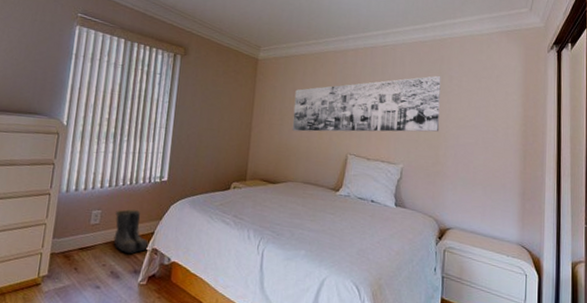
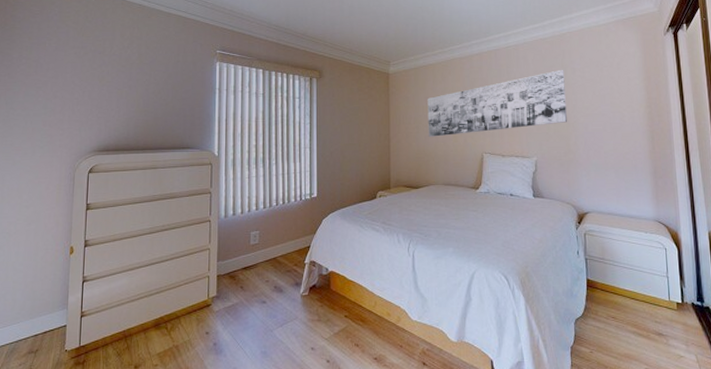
boots: present [113,209,150,254] -> none [272,227,308,268]

